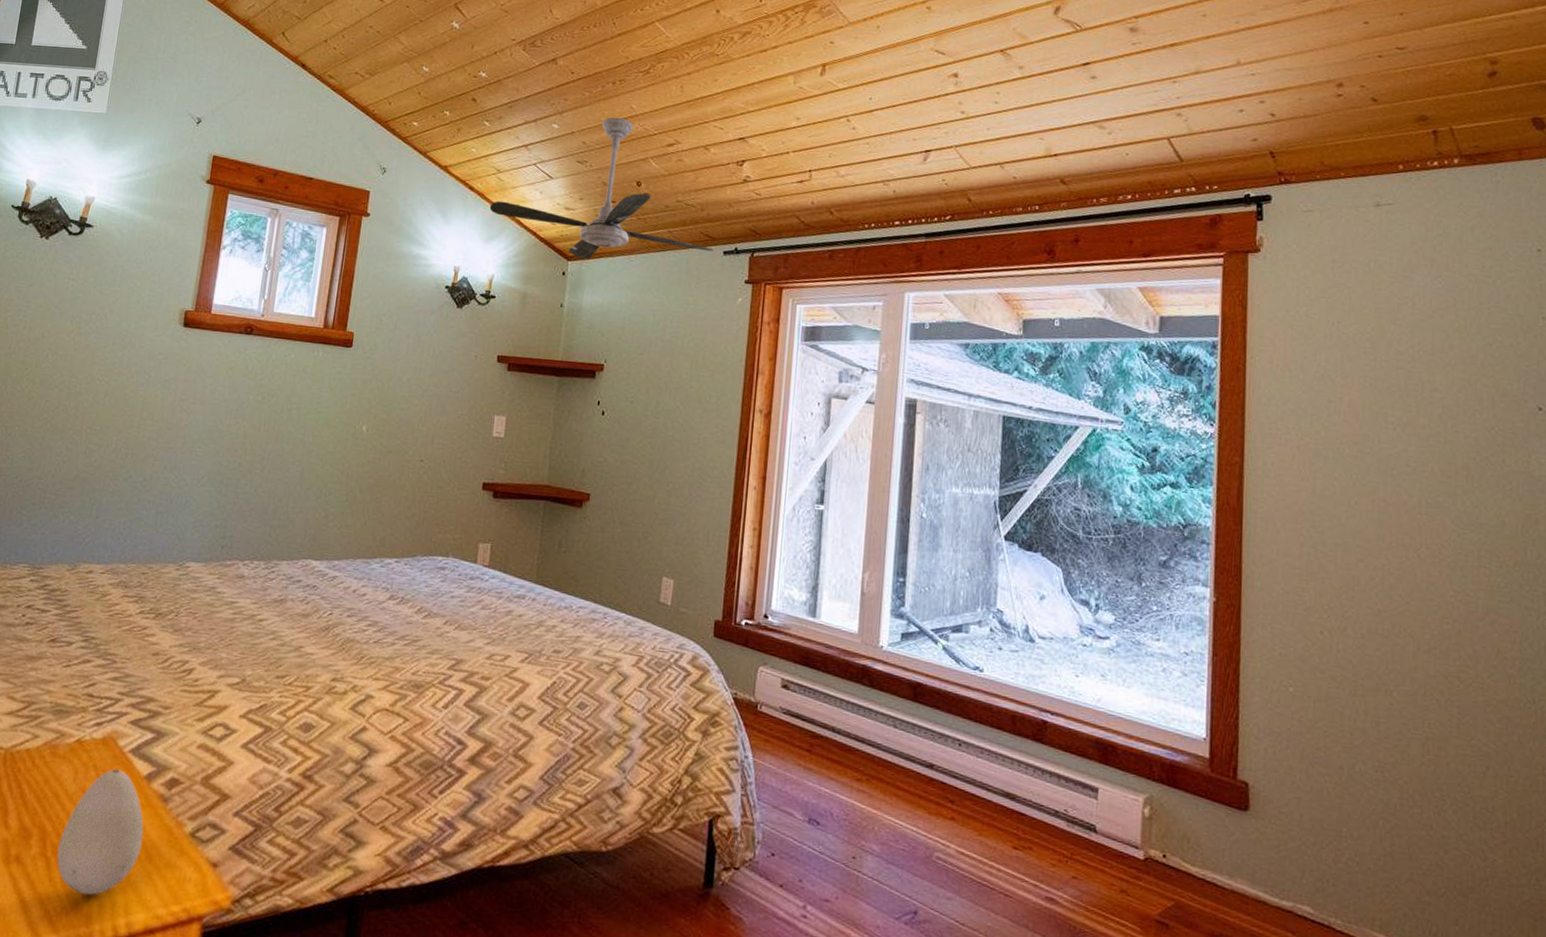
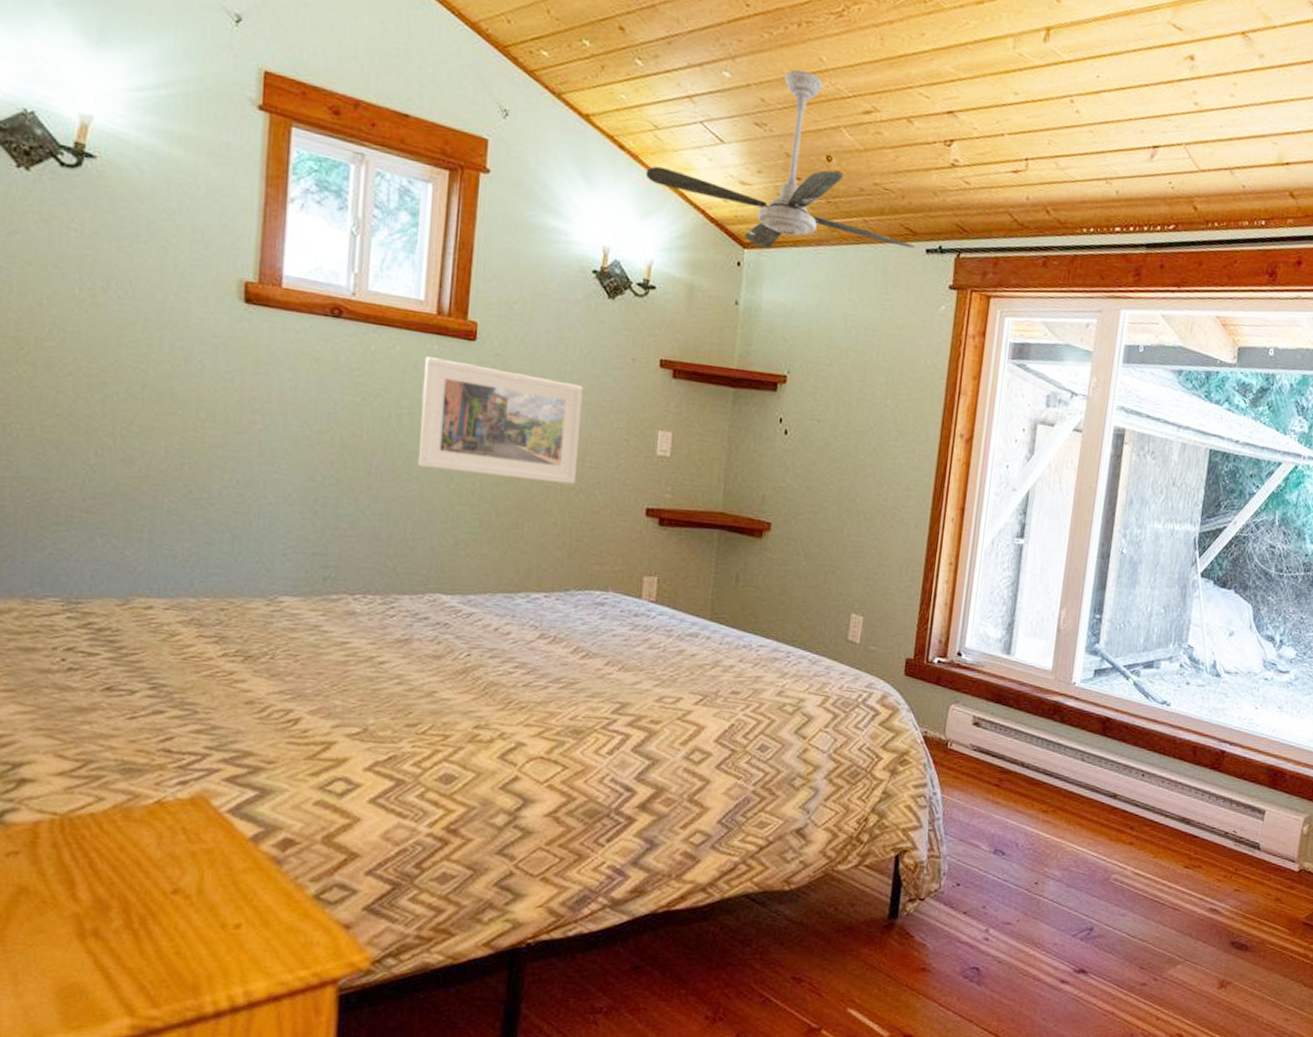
decorative egg: present [57,769,144,895] -> none [147,831,255,966]
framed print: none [300,362,434,464] -> present [417,357,583,485]

